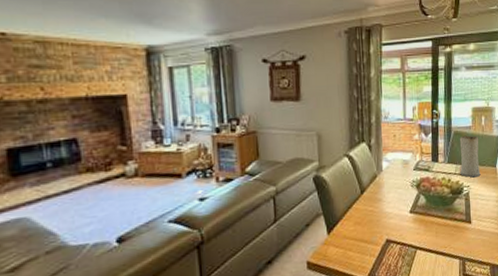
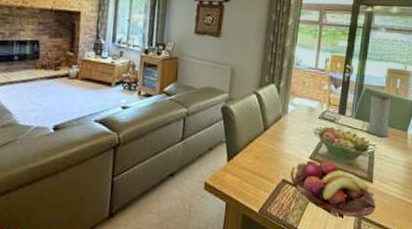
fruit basket: none [393,211,477,265] -> present [290,160,376,218]

